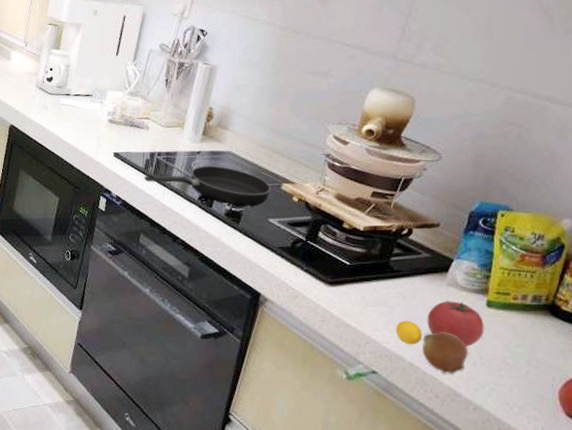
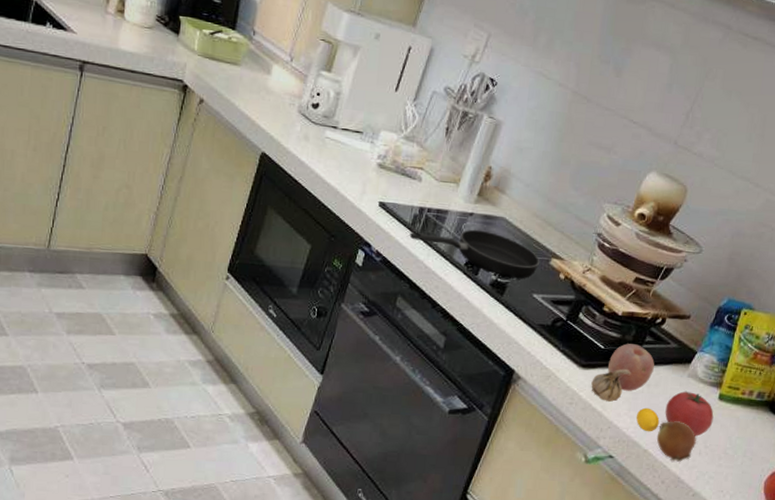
garlic: none [341,283,383,317] -> present [591,369,631,402]
fruit: none [357,257,407,305] -> present [608,343,655,391]

